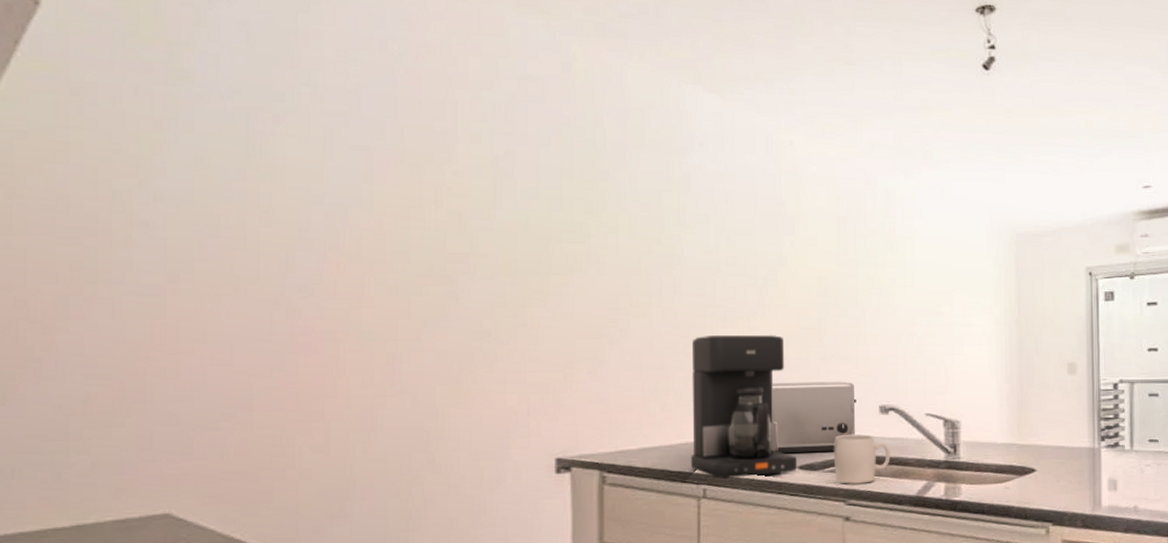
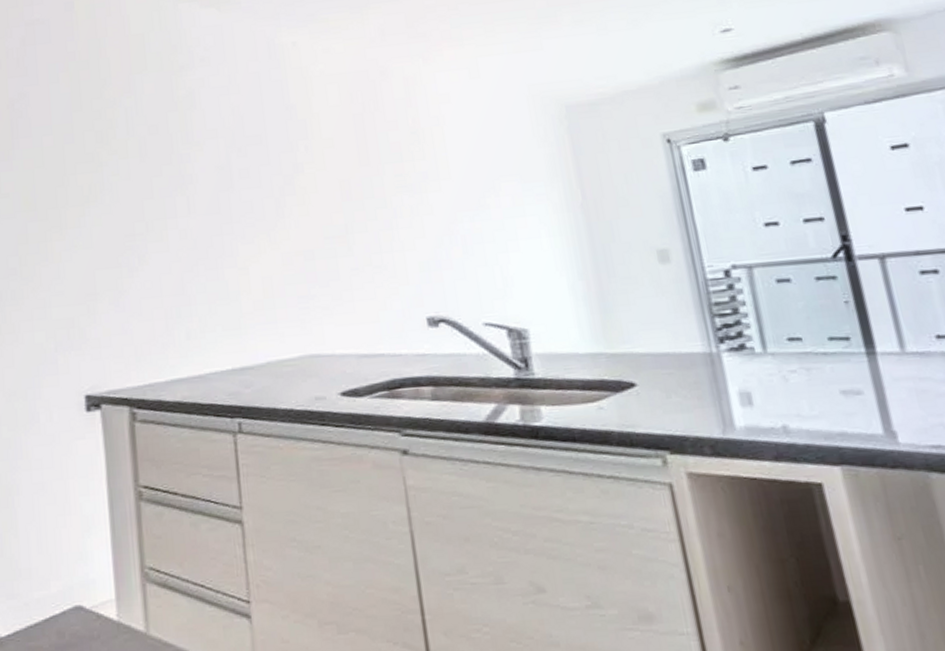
coffee maker: present [691,334,798,479] -> none [212,248,341,411]
toaster: present [771,381,857,453] -> none [300,292,403,379]
mug: present [834,434,891,484] -> none [379,352,448,411]

